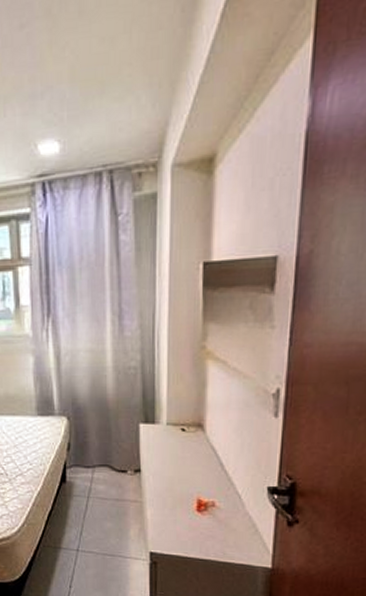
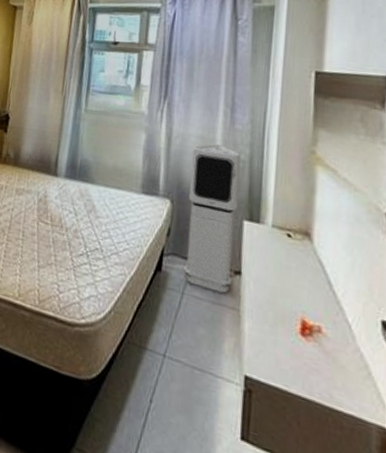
air purifier: none [83,356,133,490] -> present [184,144,241,294]

